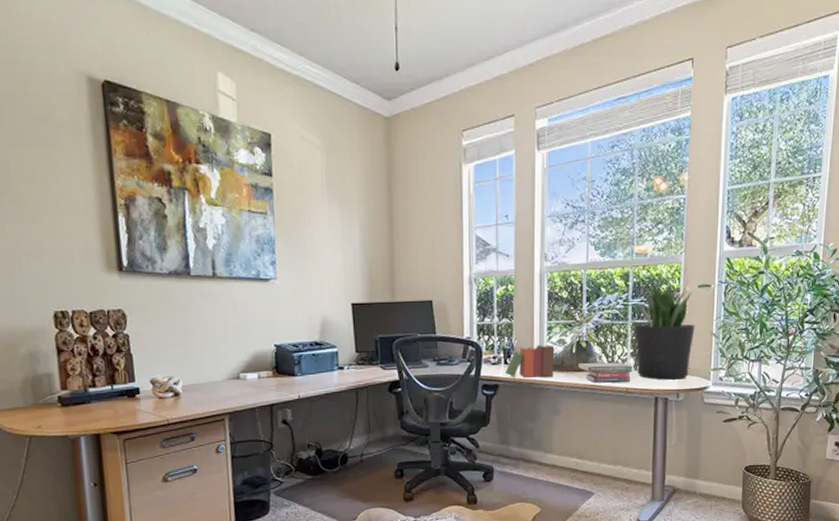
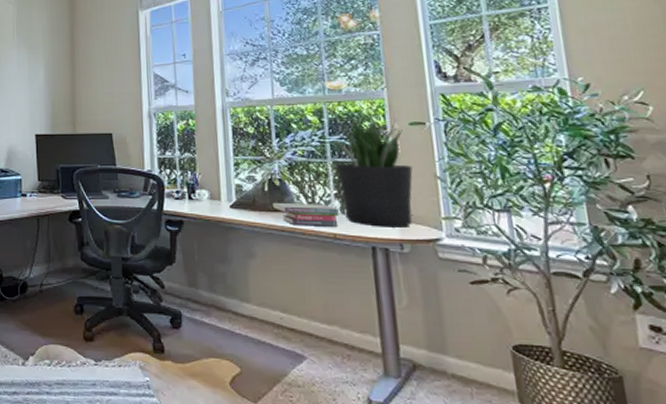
books: present [505,345,555,378] -> none [190,181,245,217]

